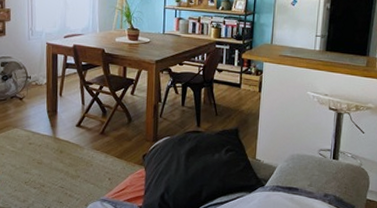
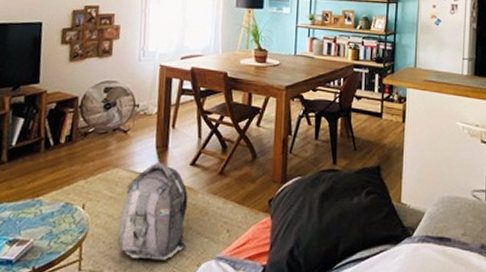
backpack: none [20,123,77,201] -> present [117,162,188,260]

